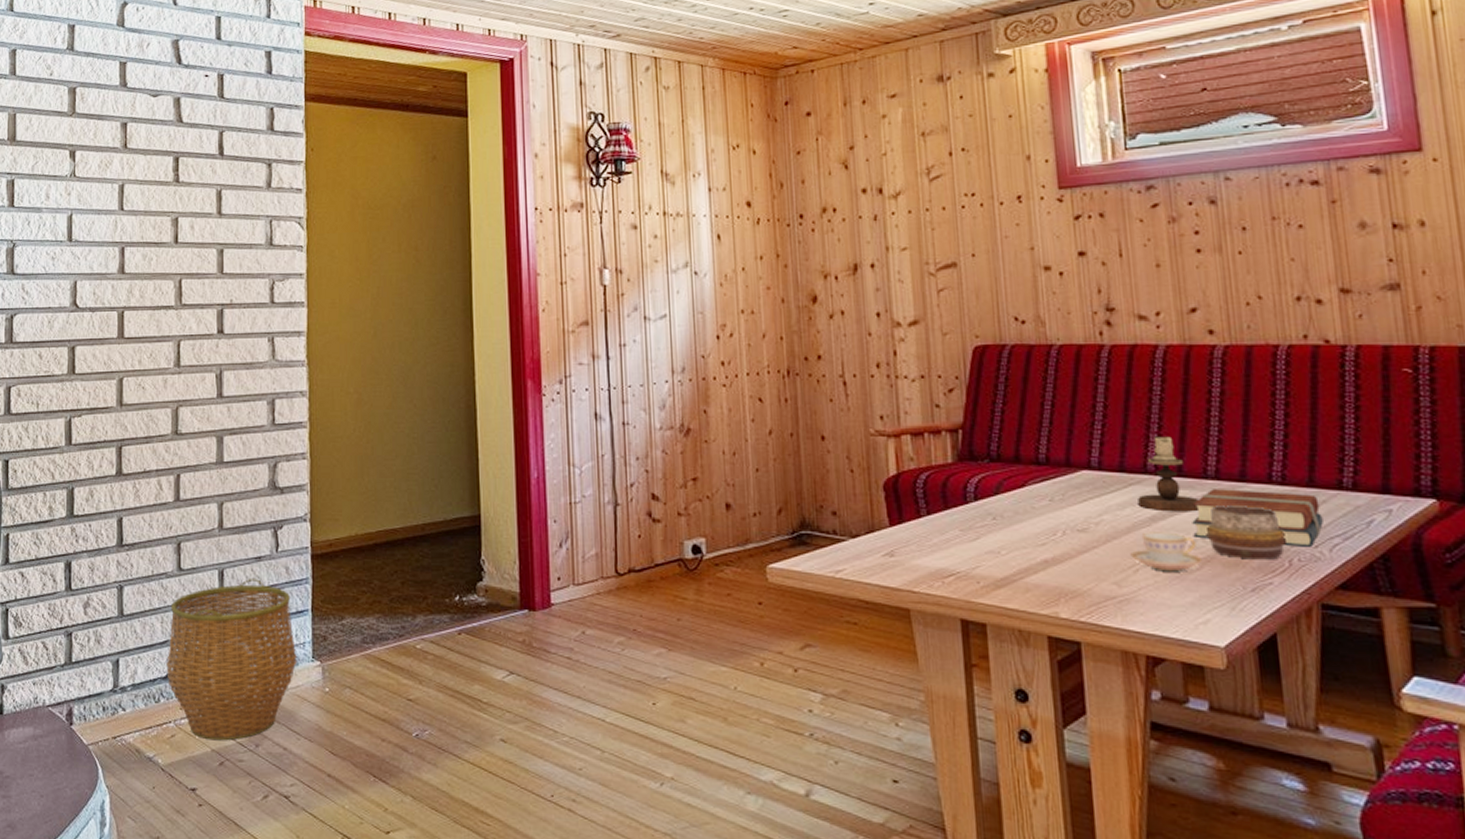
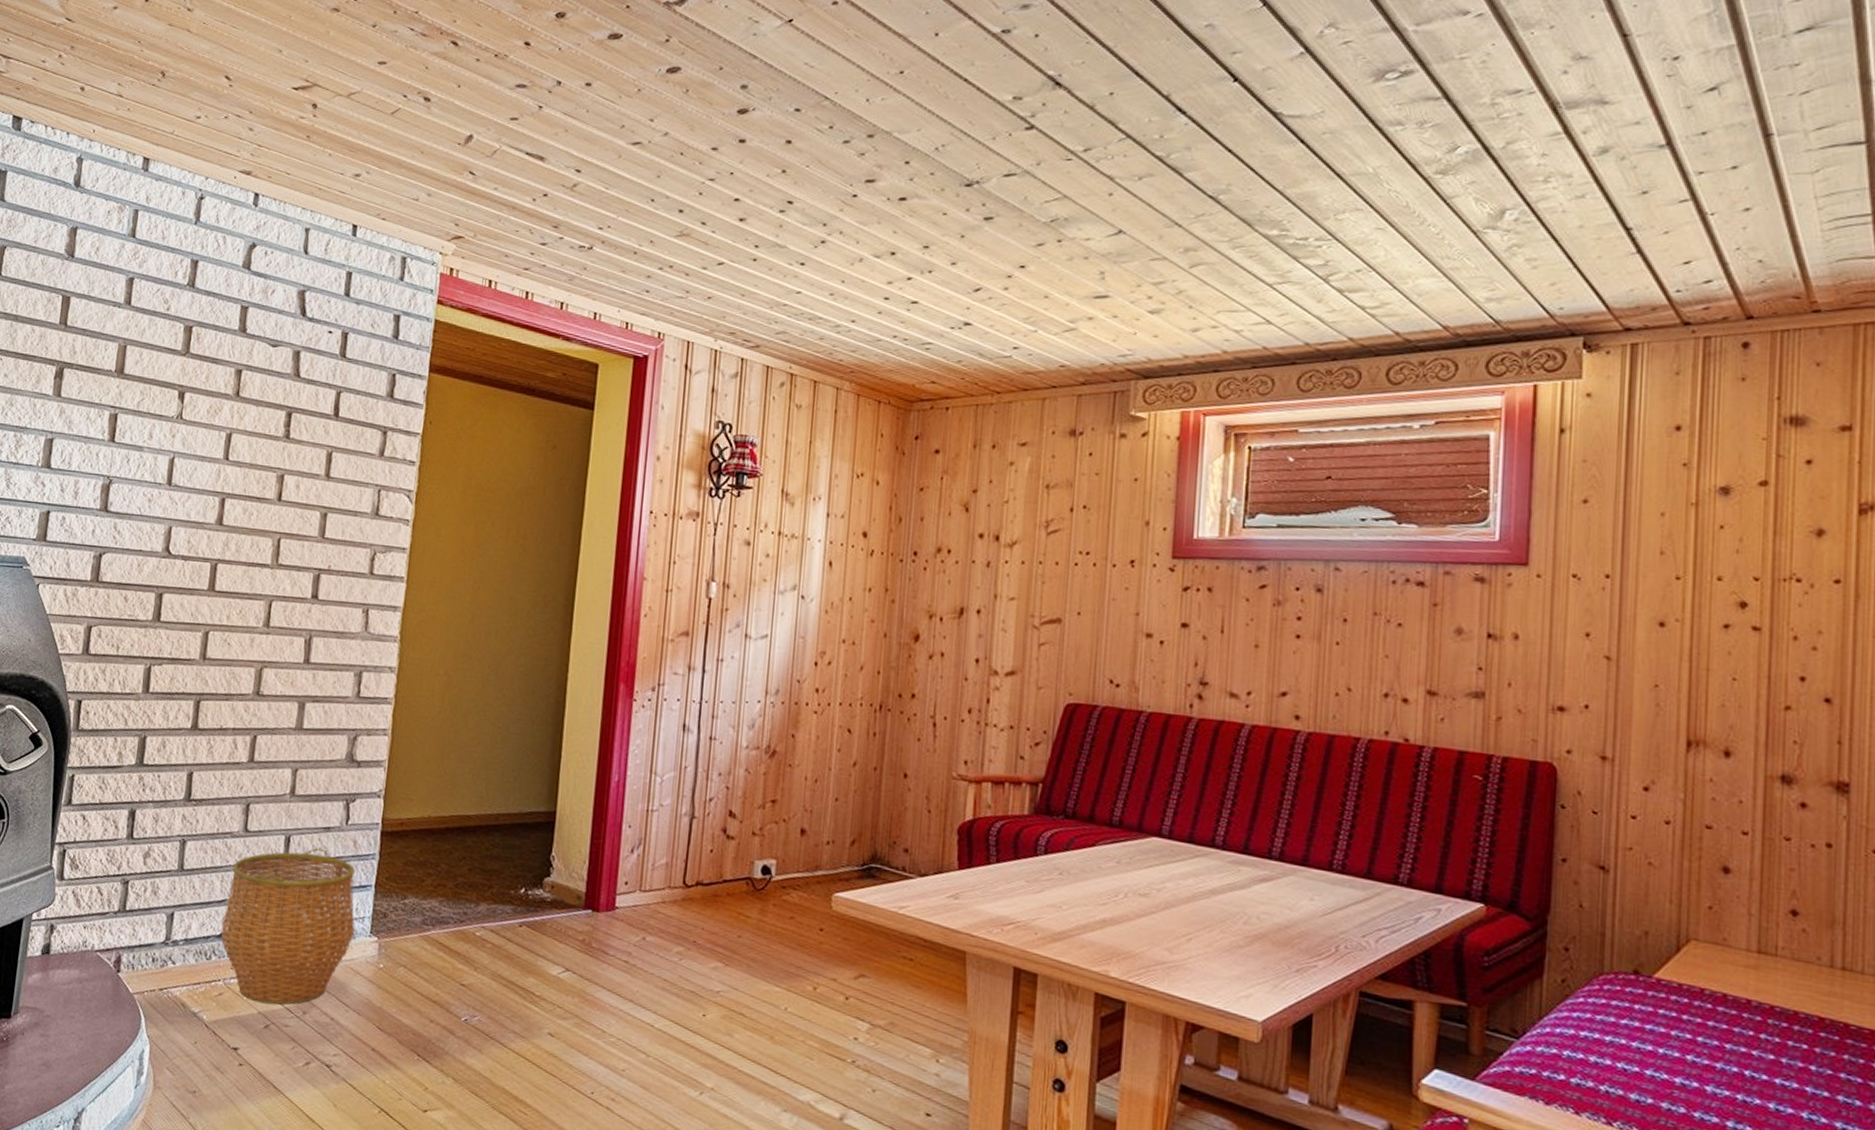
teacup: present [1130,532,1203,572] -> none [1186,903,1254,945]
candlestick: present [1138,436,1200,512] -> none [1201,812,1260,890]
books: present [1192,489,1324,547] -> none [1249,869,1375,936]
decorative bowl: present [1205,506,1288,560] -> none [1261,886,1338,943]

